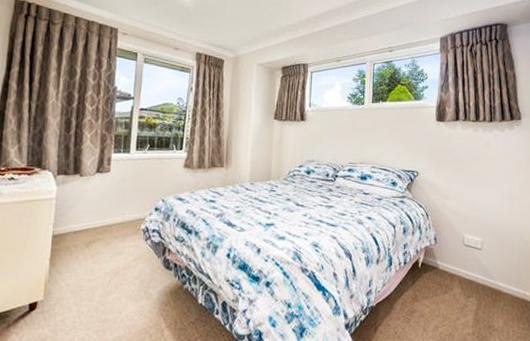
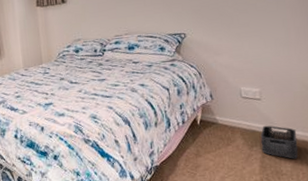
storage bin: none [477,276,511,315] -> present [260,125,298,159]

